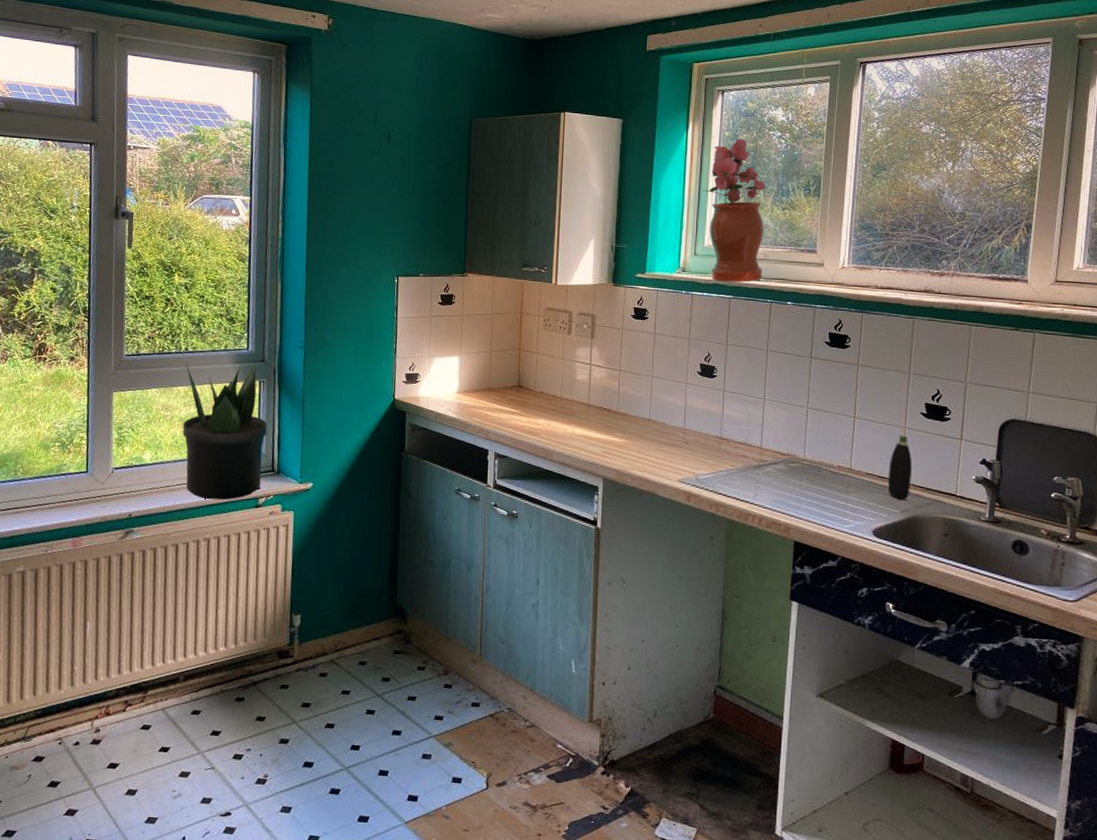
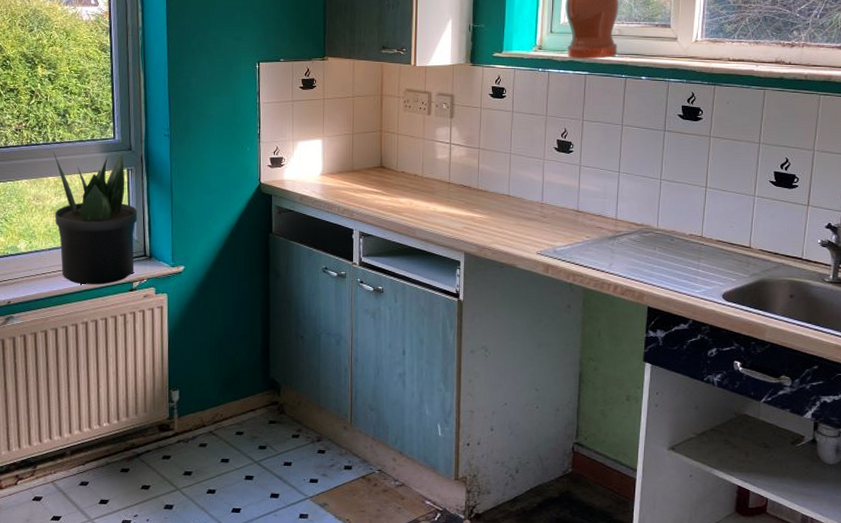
soap dispenser: present [888,427,912,500] -> none [738,195,760,264]

